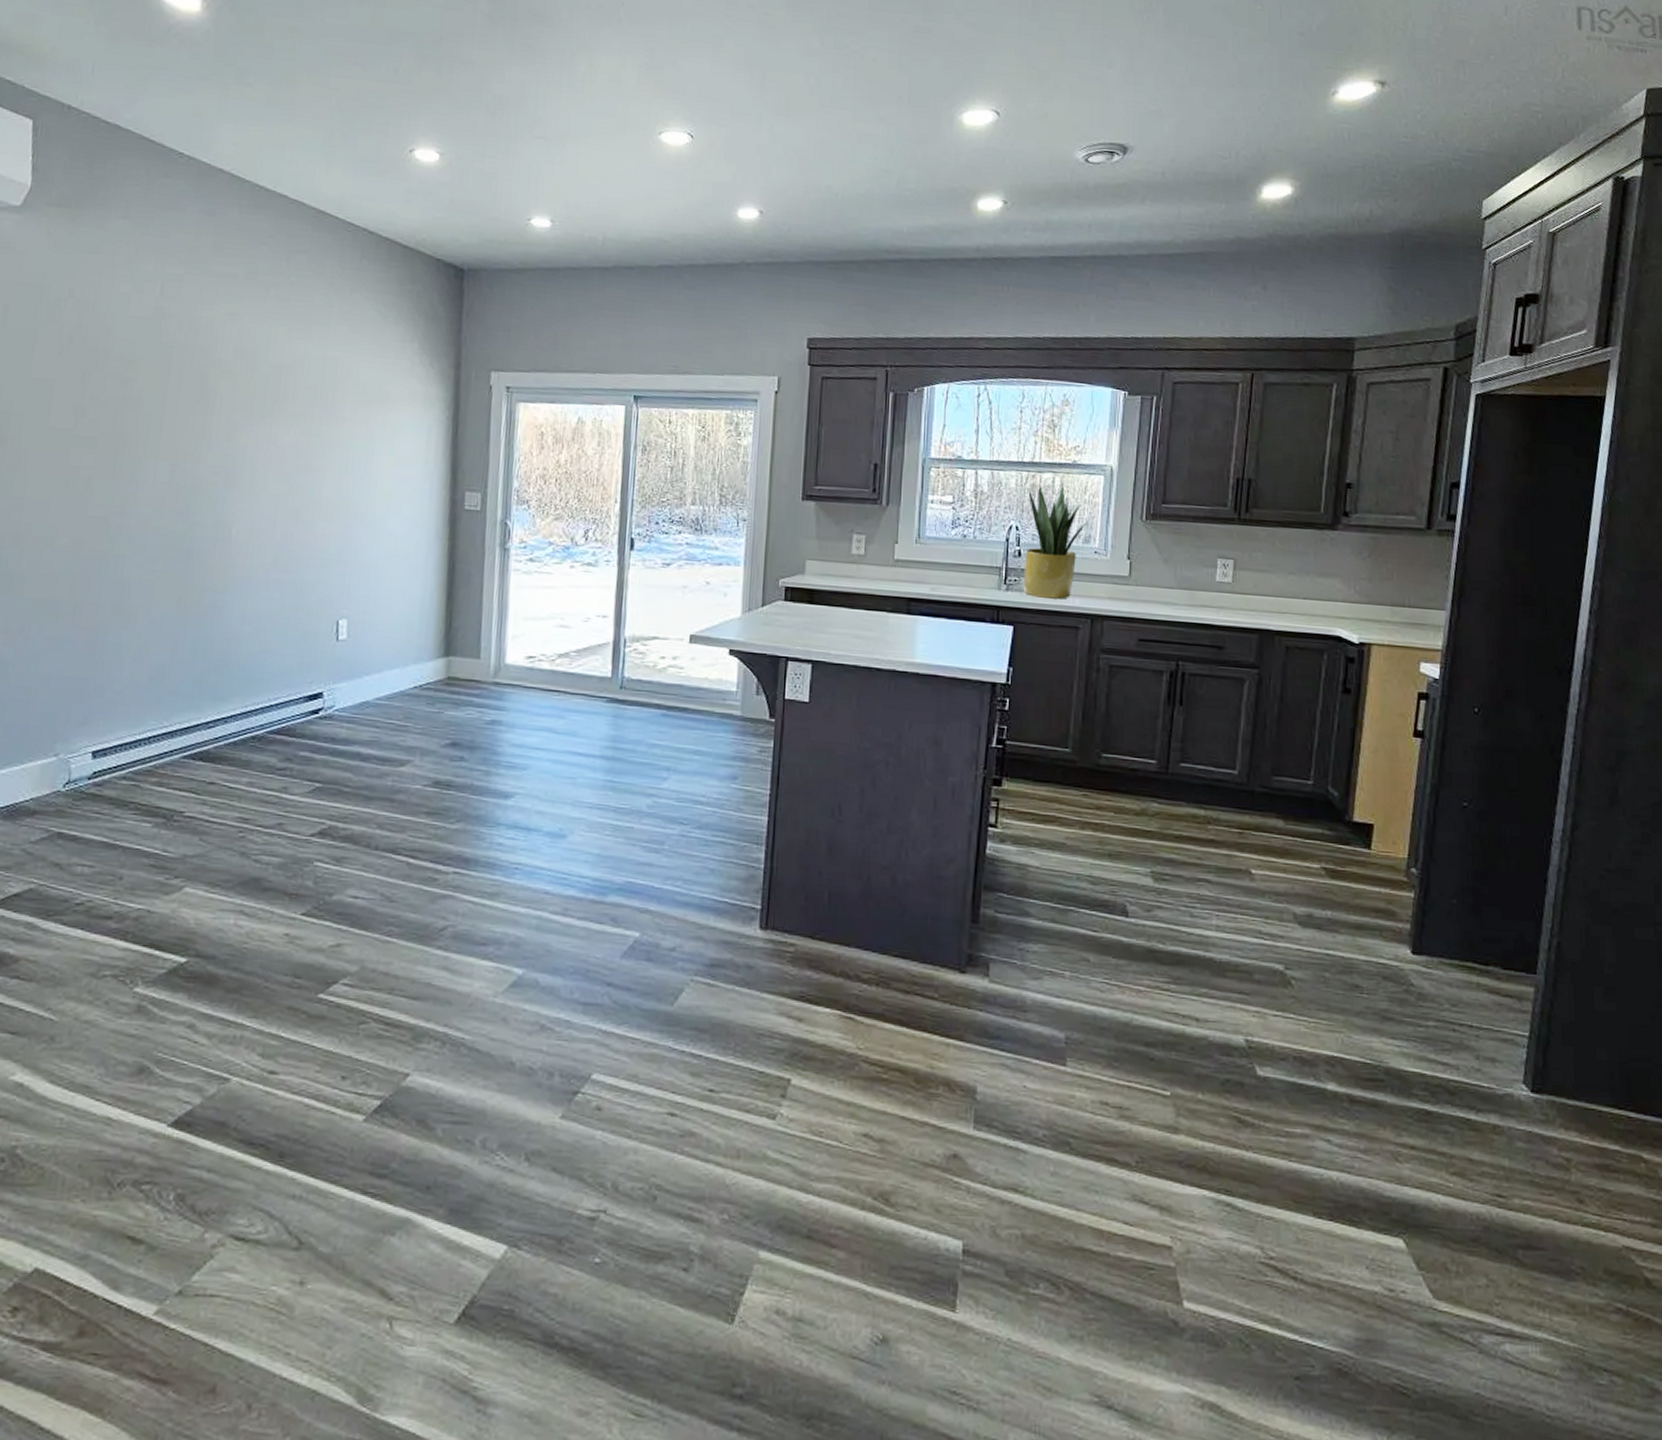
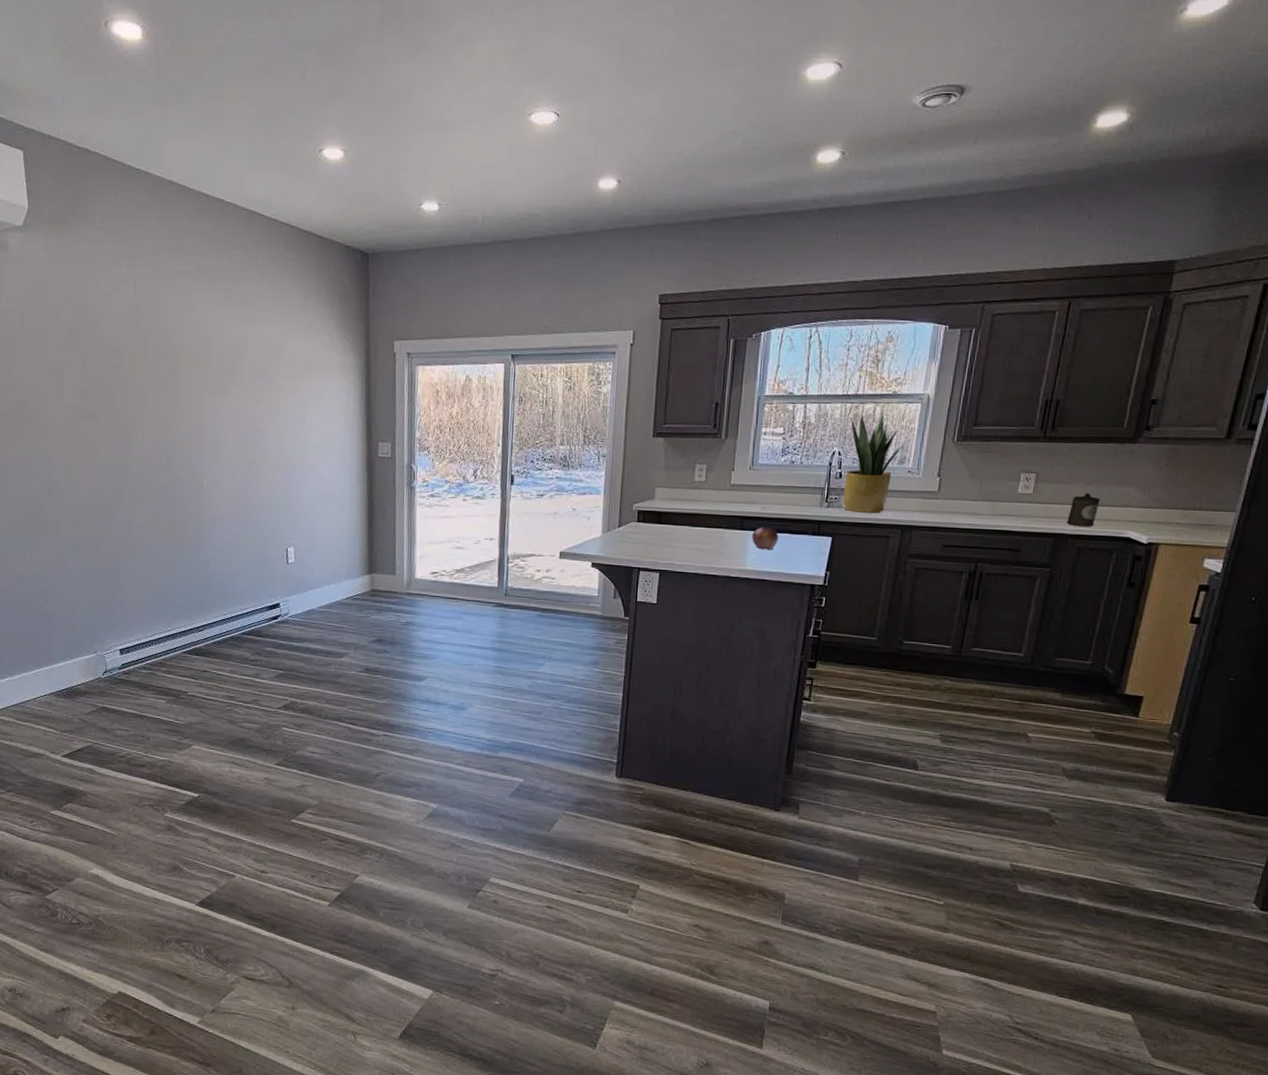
fruit: none [921,611,952,640] -> present [752,527,779,550]
canister: none [1271,584,1304,623] -> present [1067,493,1100,527]

